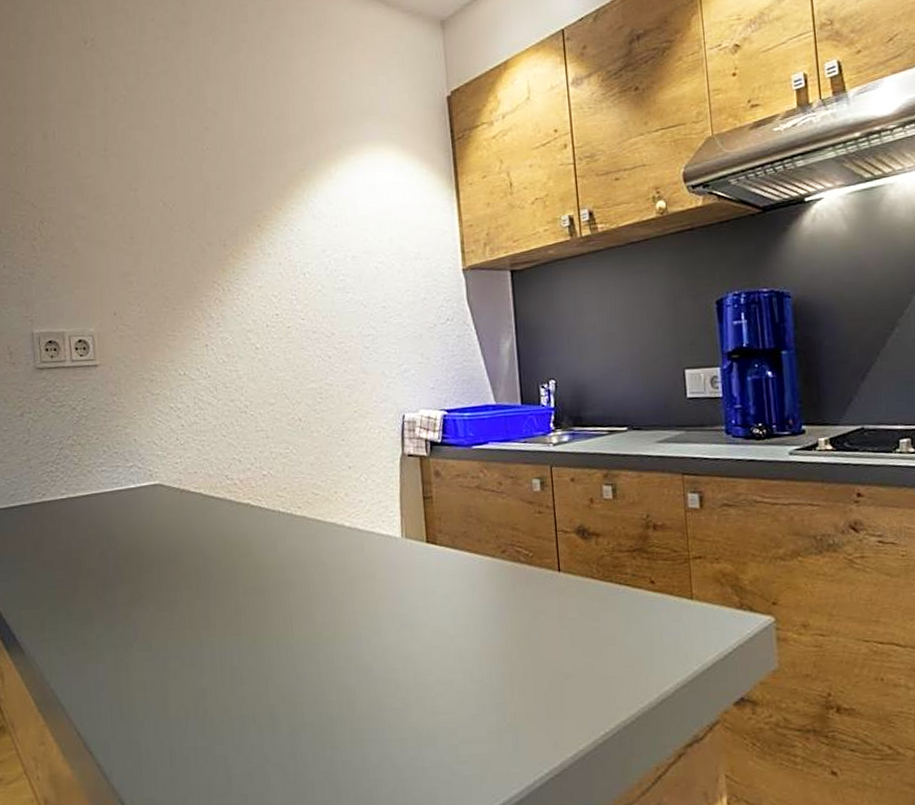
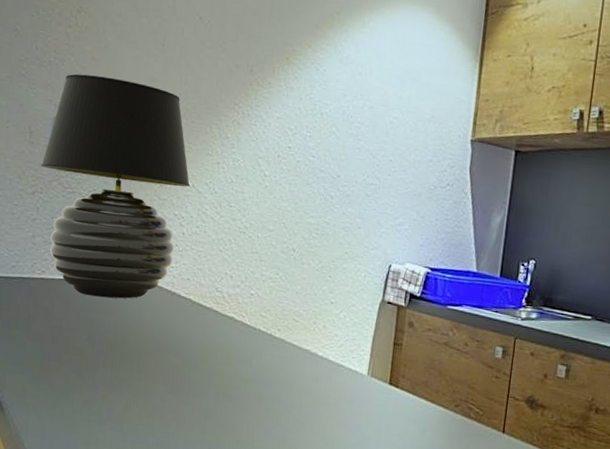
table lamp: none [26,280,181,511] -> present [41,73,190,299]

